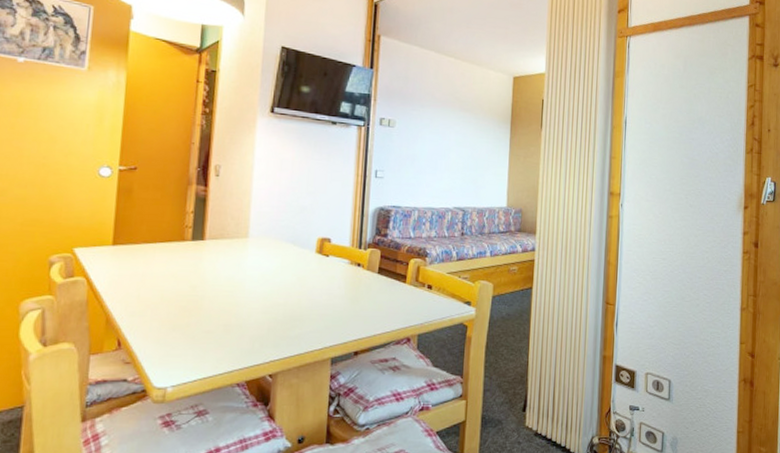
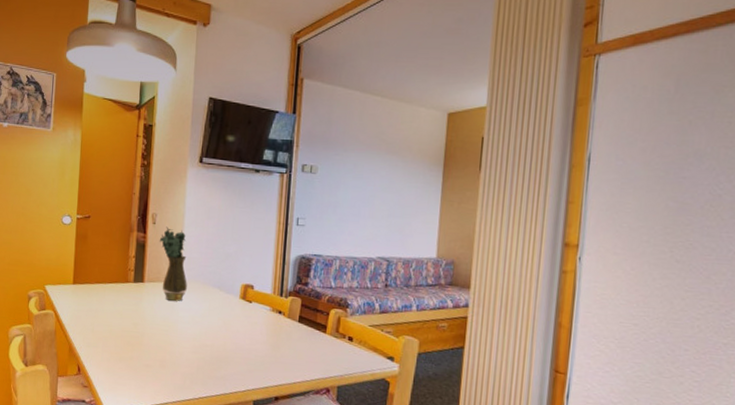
vase: none [223,179,257,259] -> present [159,226,187,301]

